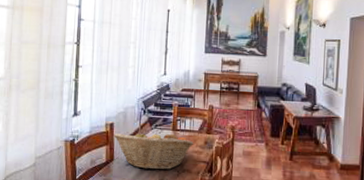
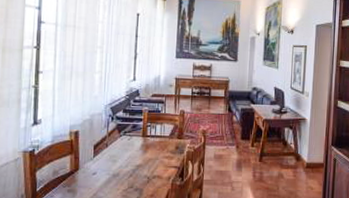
fruit basket: present [114,130,194,170] -> none [79,137,165,177]

